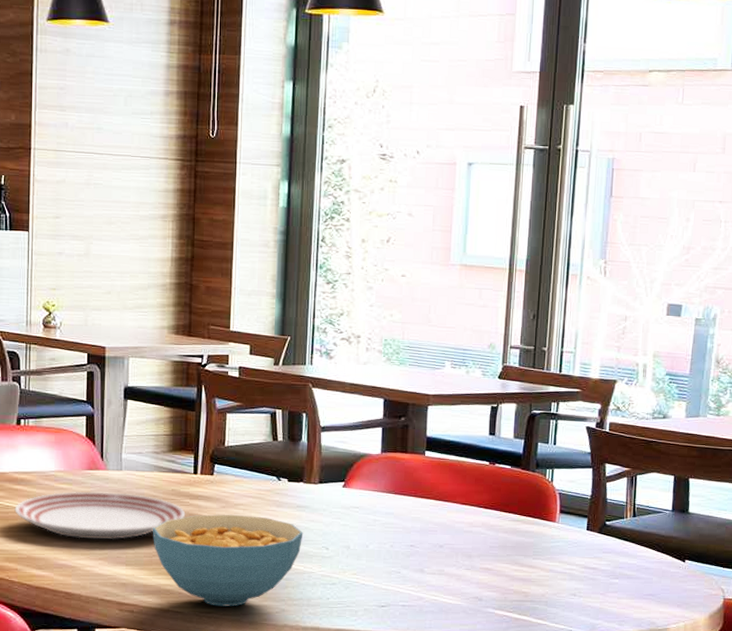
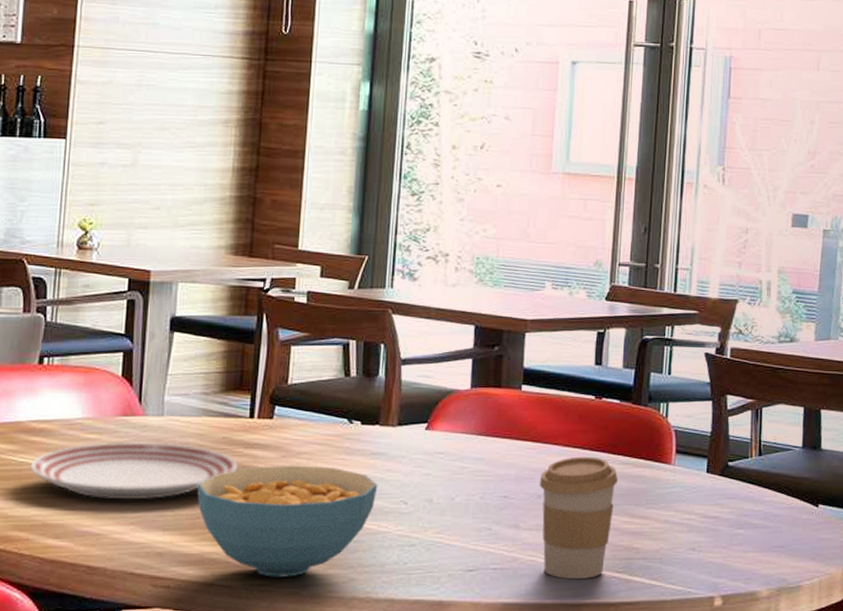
coffee cup: none [440,513,510,616] -> present [539,456,619,579]

